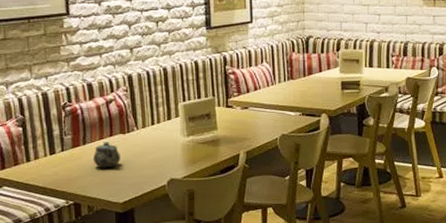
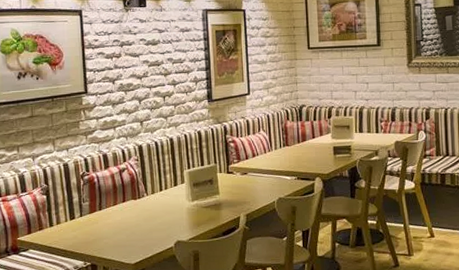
teapot: present [92,142,121,169] -> none [107,207,132,232]

